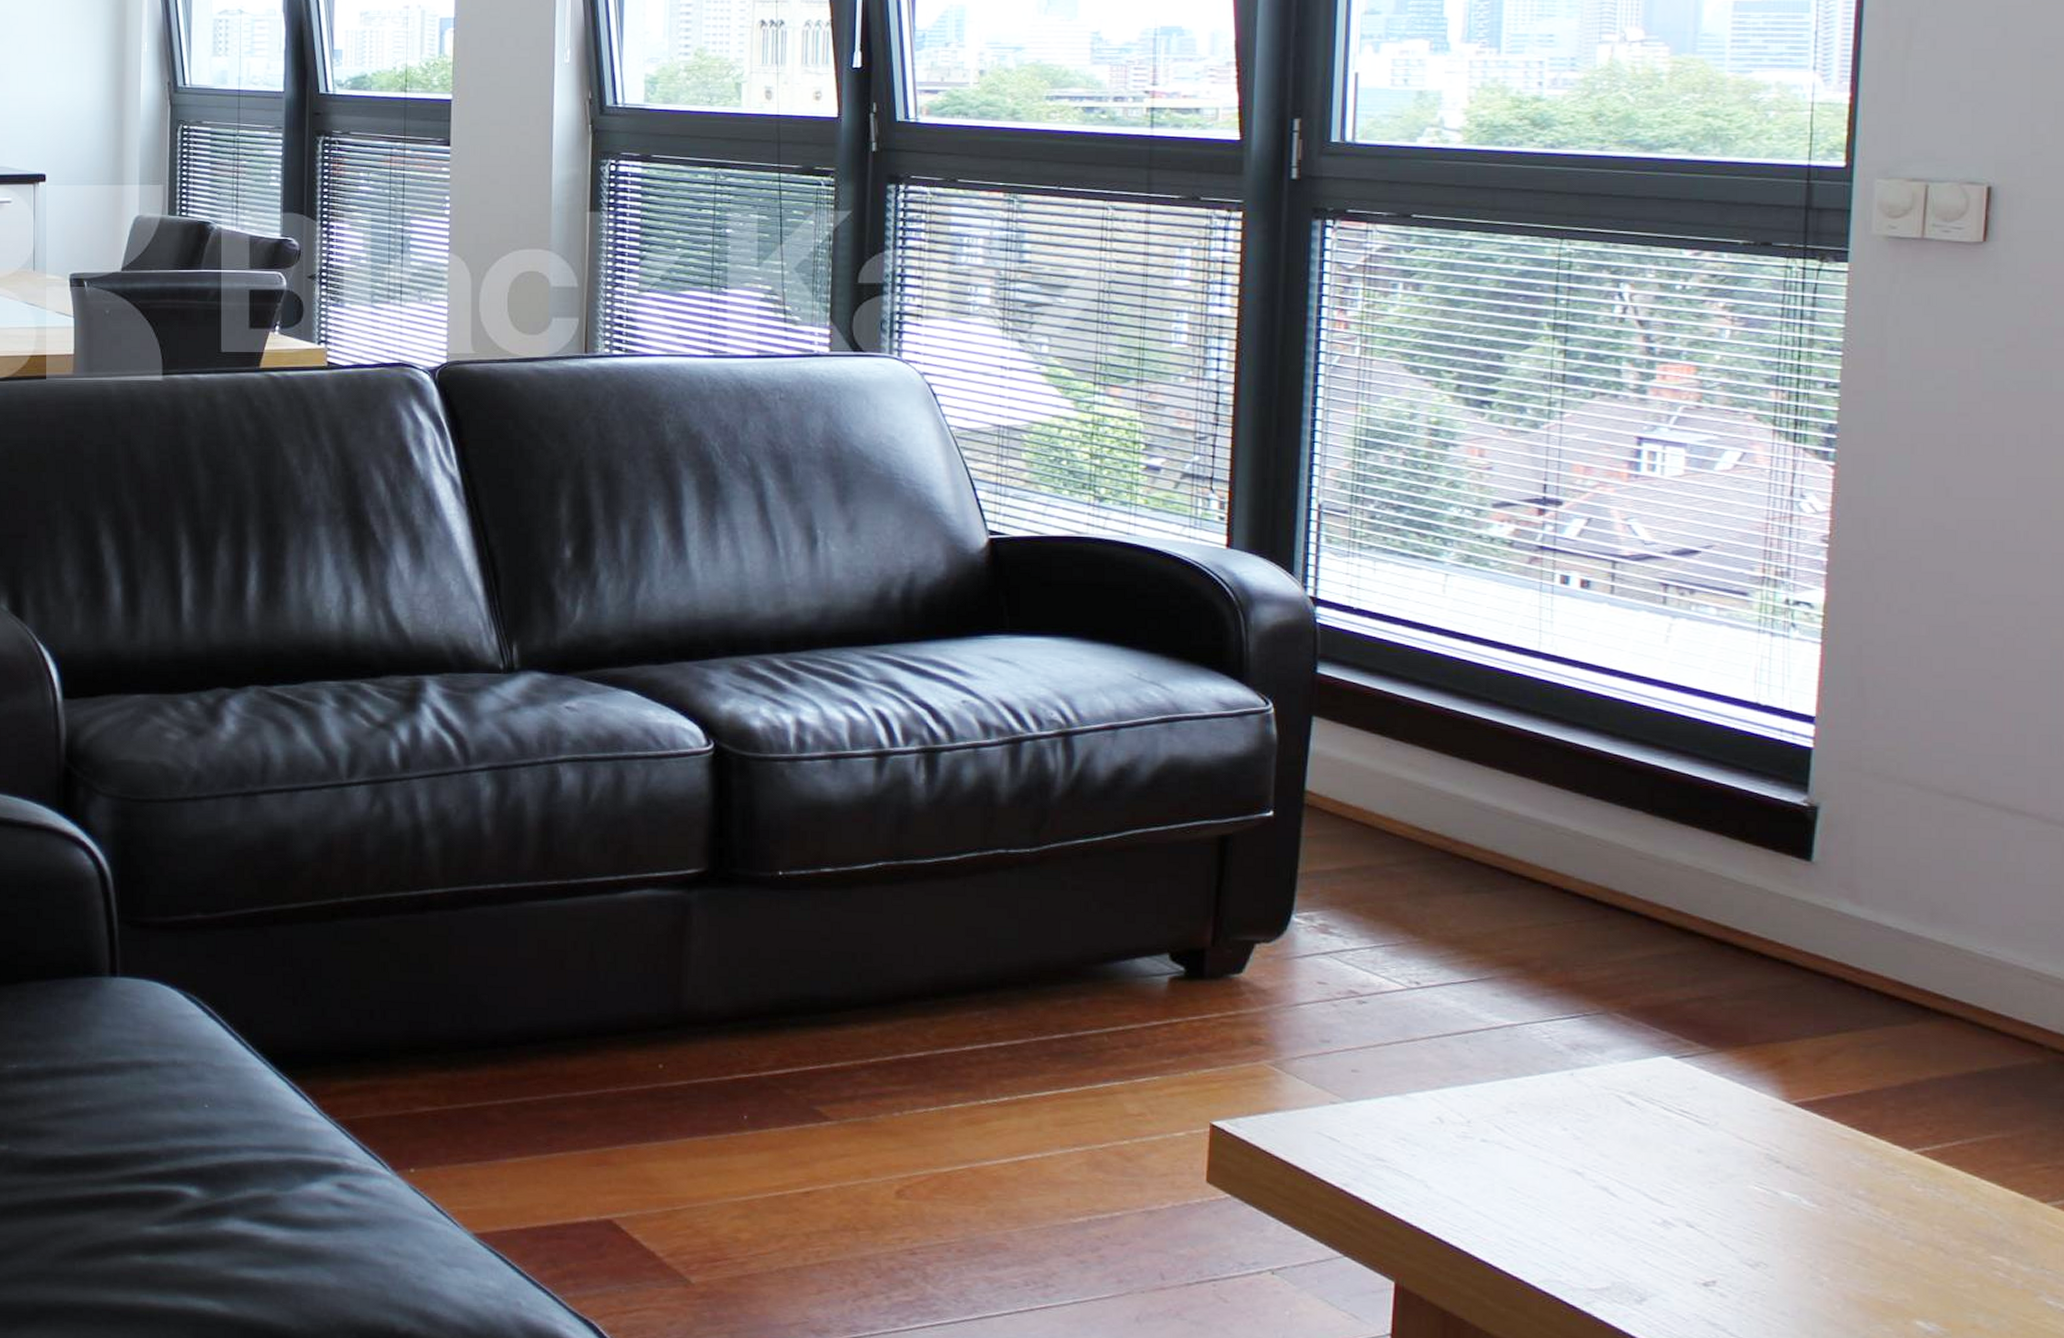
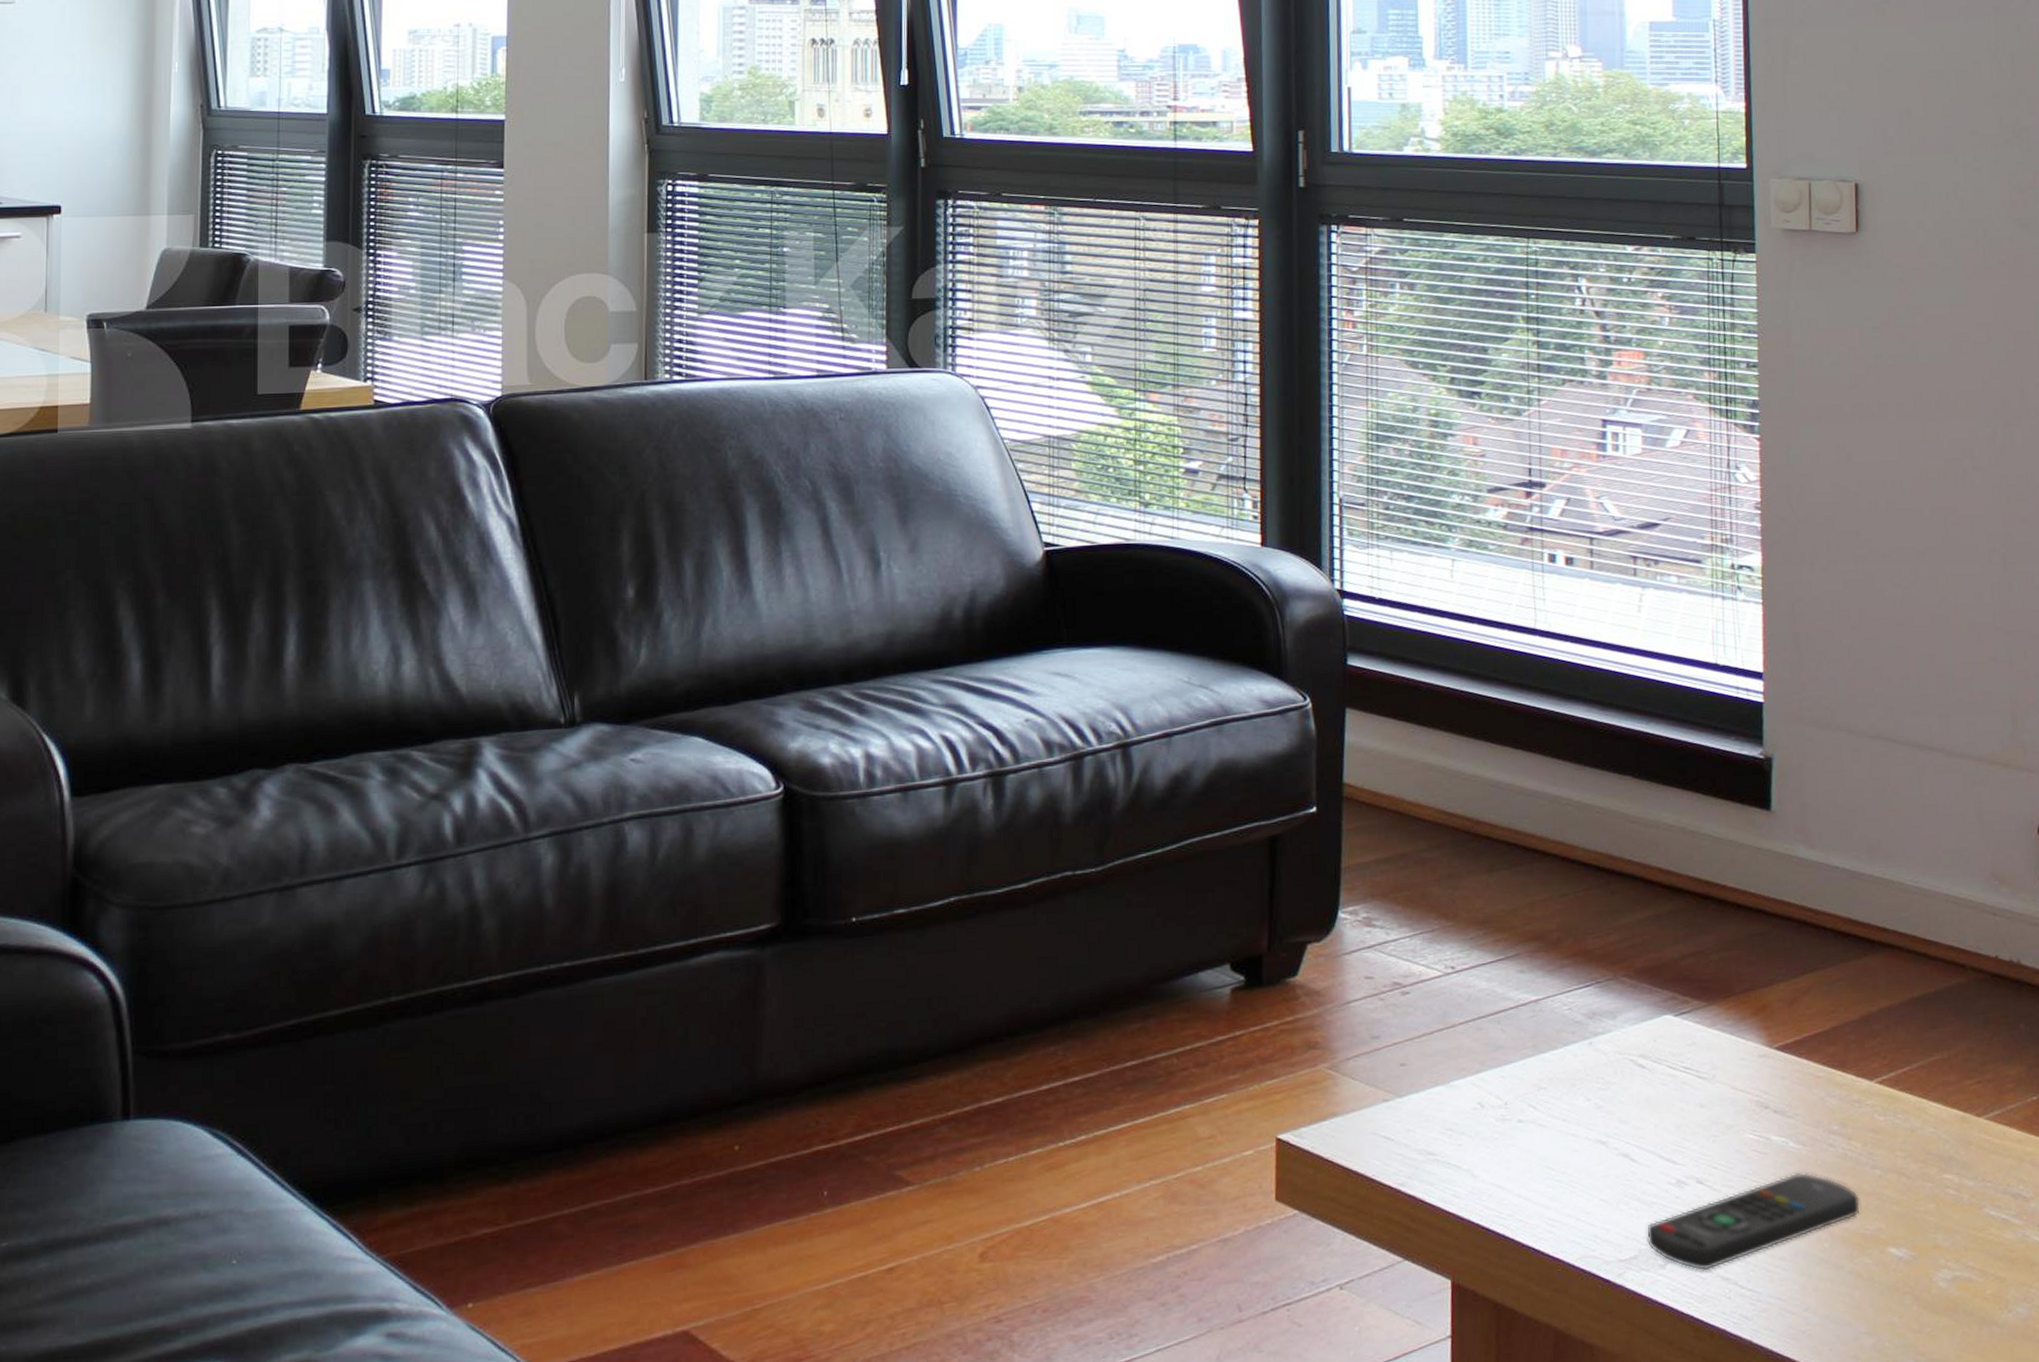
remote control: none [1622,1231,1885,1313] -> present [1646,1172,1861,1271]

